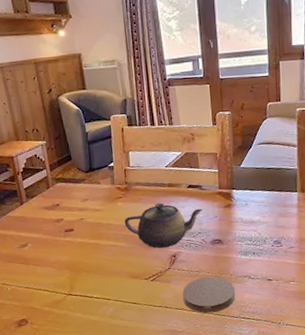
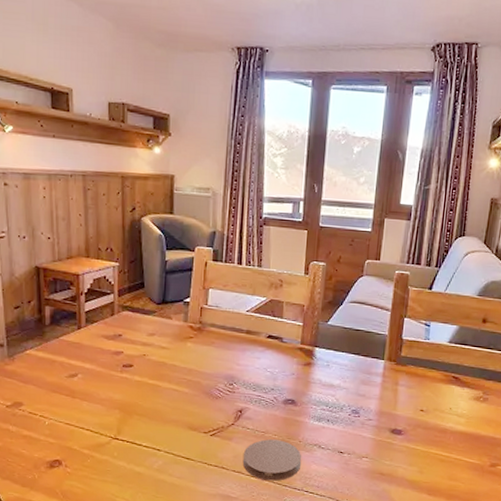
teapot: present [124,202,203,248] -> none [191,349,280,400]

